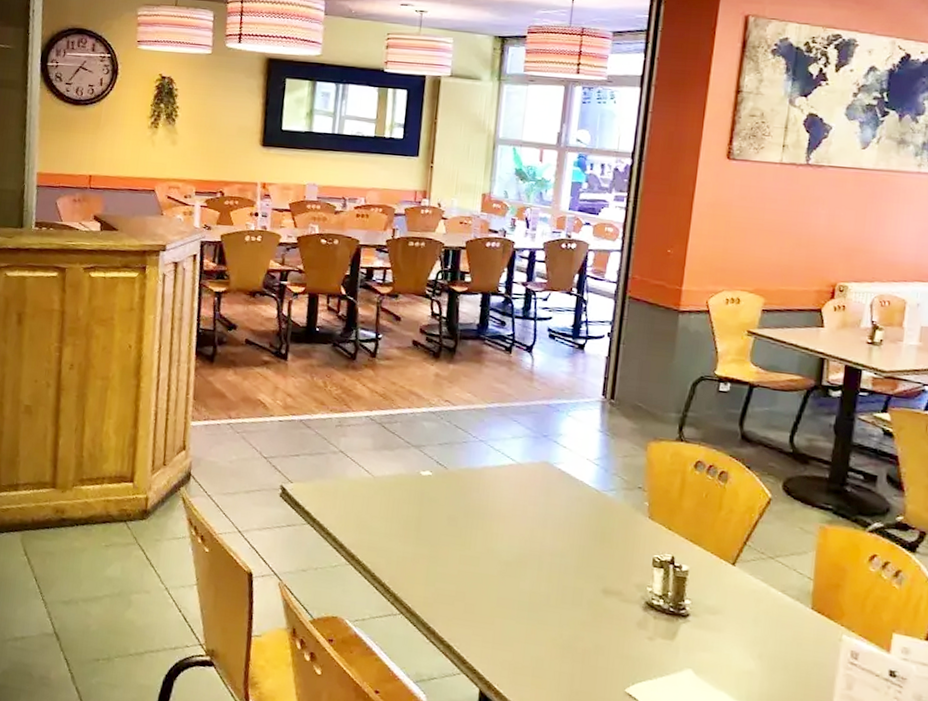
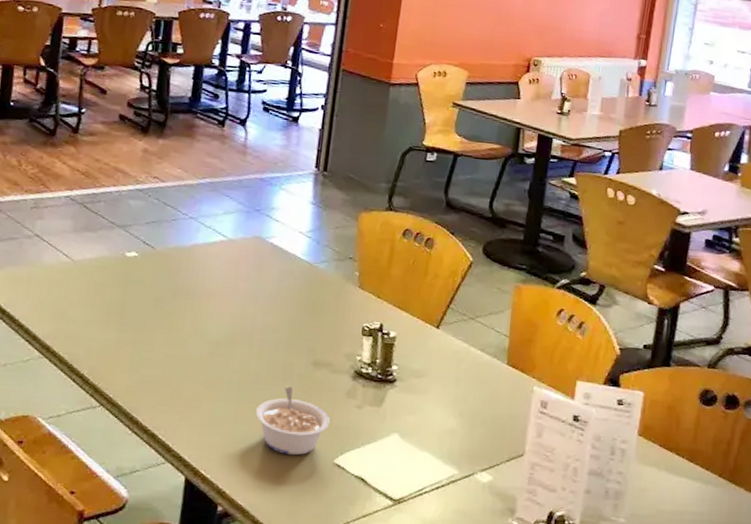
legume: none [545,611,621,681] -> present [255,386,331,456]

